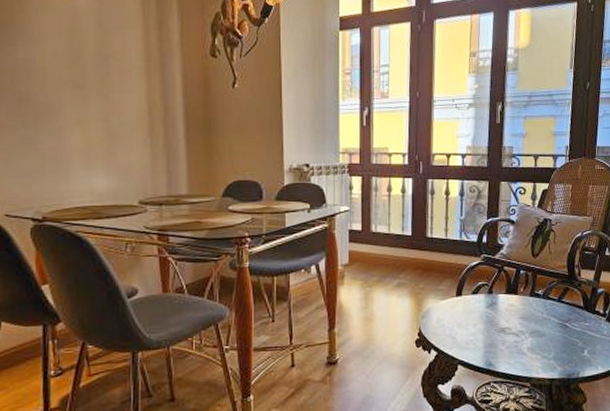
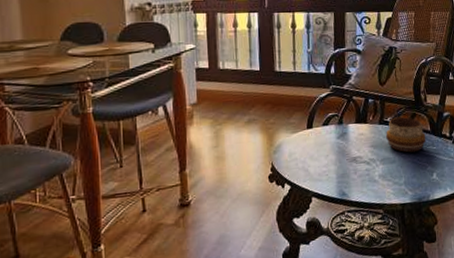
decorative bowl: none [536,290,579,327] -> present [385,117,426,153]

